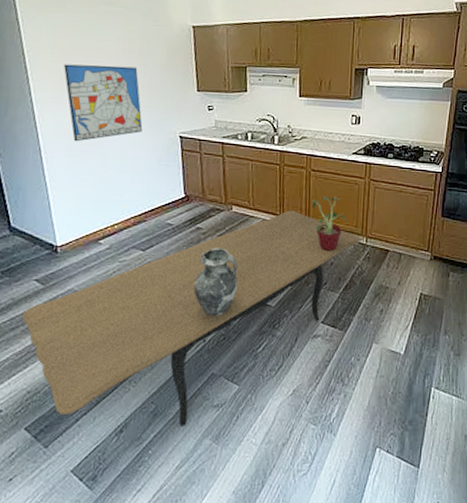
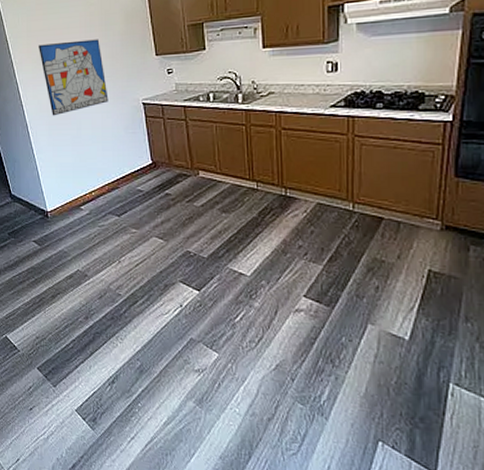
dining table: present [21,210,360,426] -> none [26,174,346,386]
ceramic jug: present [193,247,238,317] -> none [167,213,211,283]
potted plant: present [312,196,347,251] -> none [285,157,327,218]

